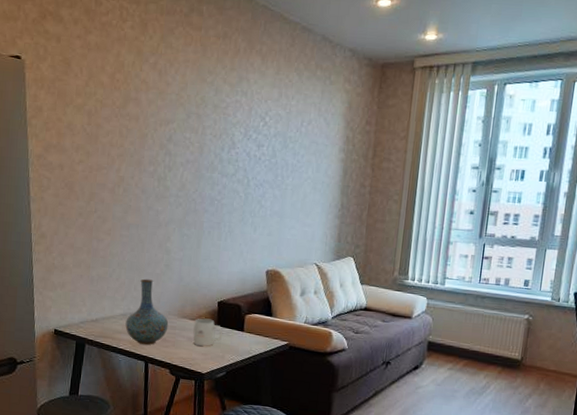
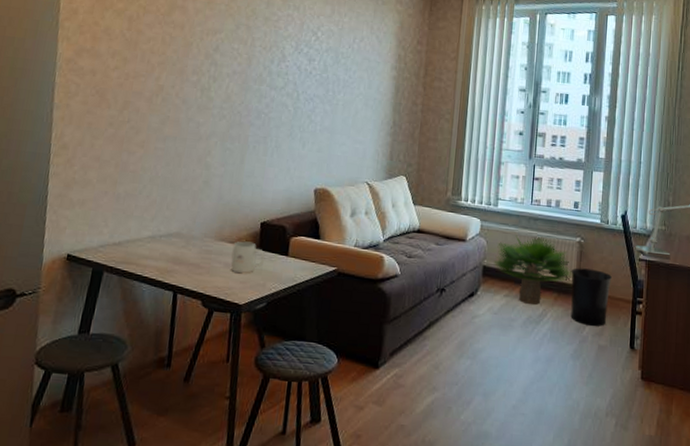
vase: present [125,279,169,345] -> none [153,196,204,272]
potted plant: none [439,312,518,378] -> present [493,235,572,305]
waste bin: none [514,344,559,399] -> present [571,268,612,326]

